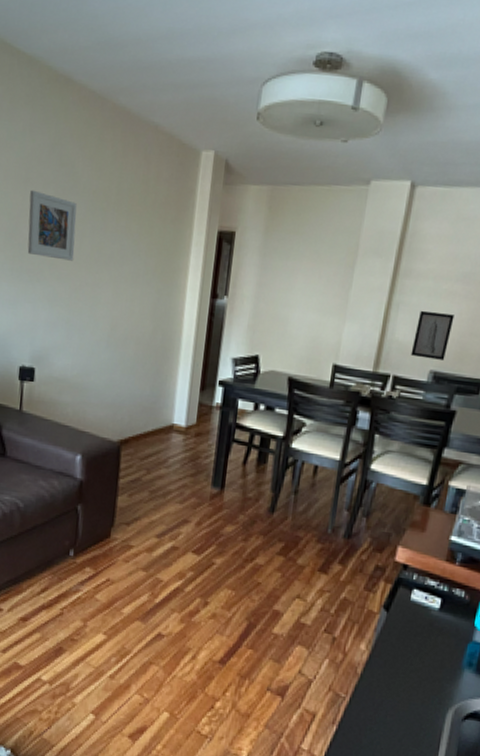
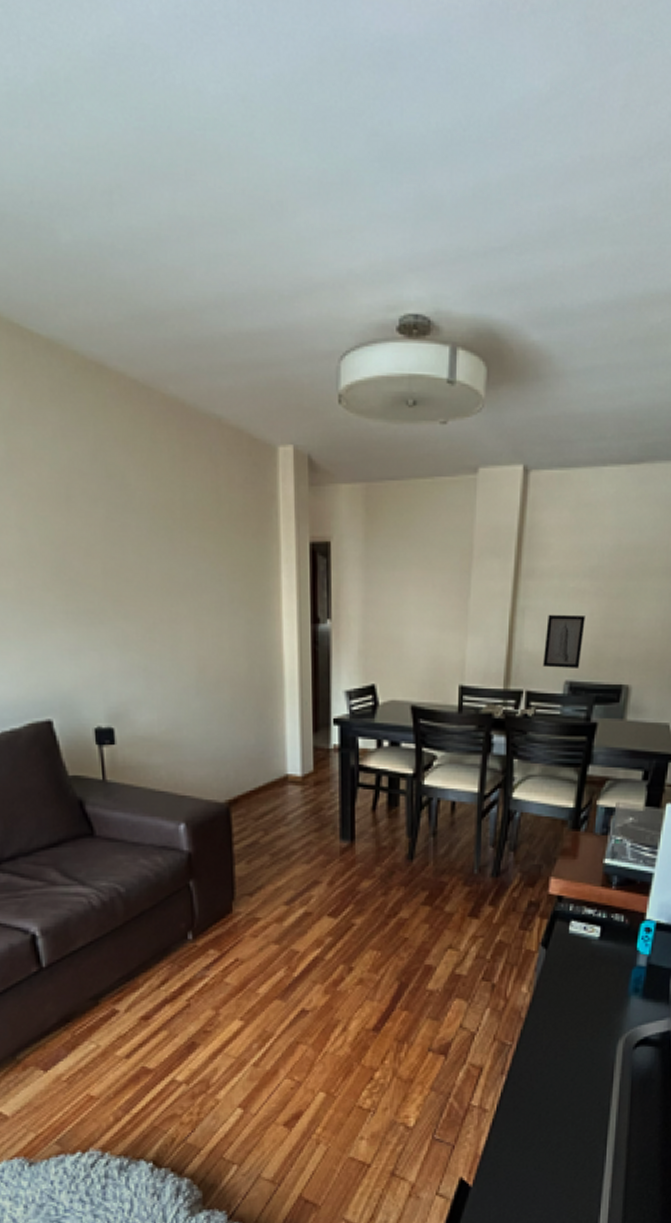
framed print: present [27,190,77,261] -> none [74,510,142,595]

